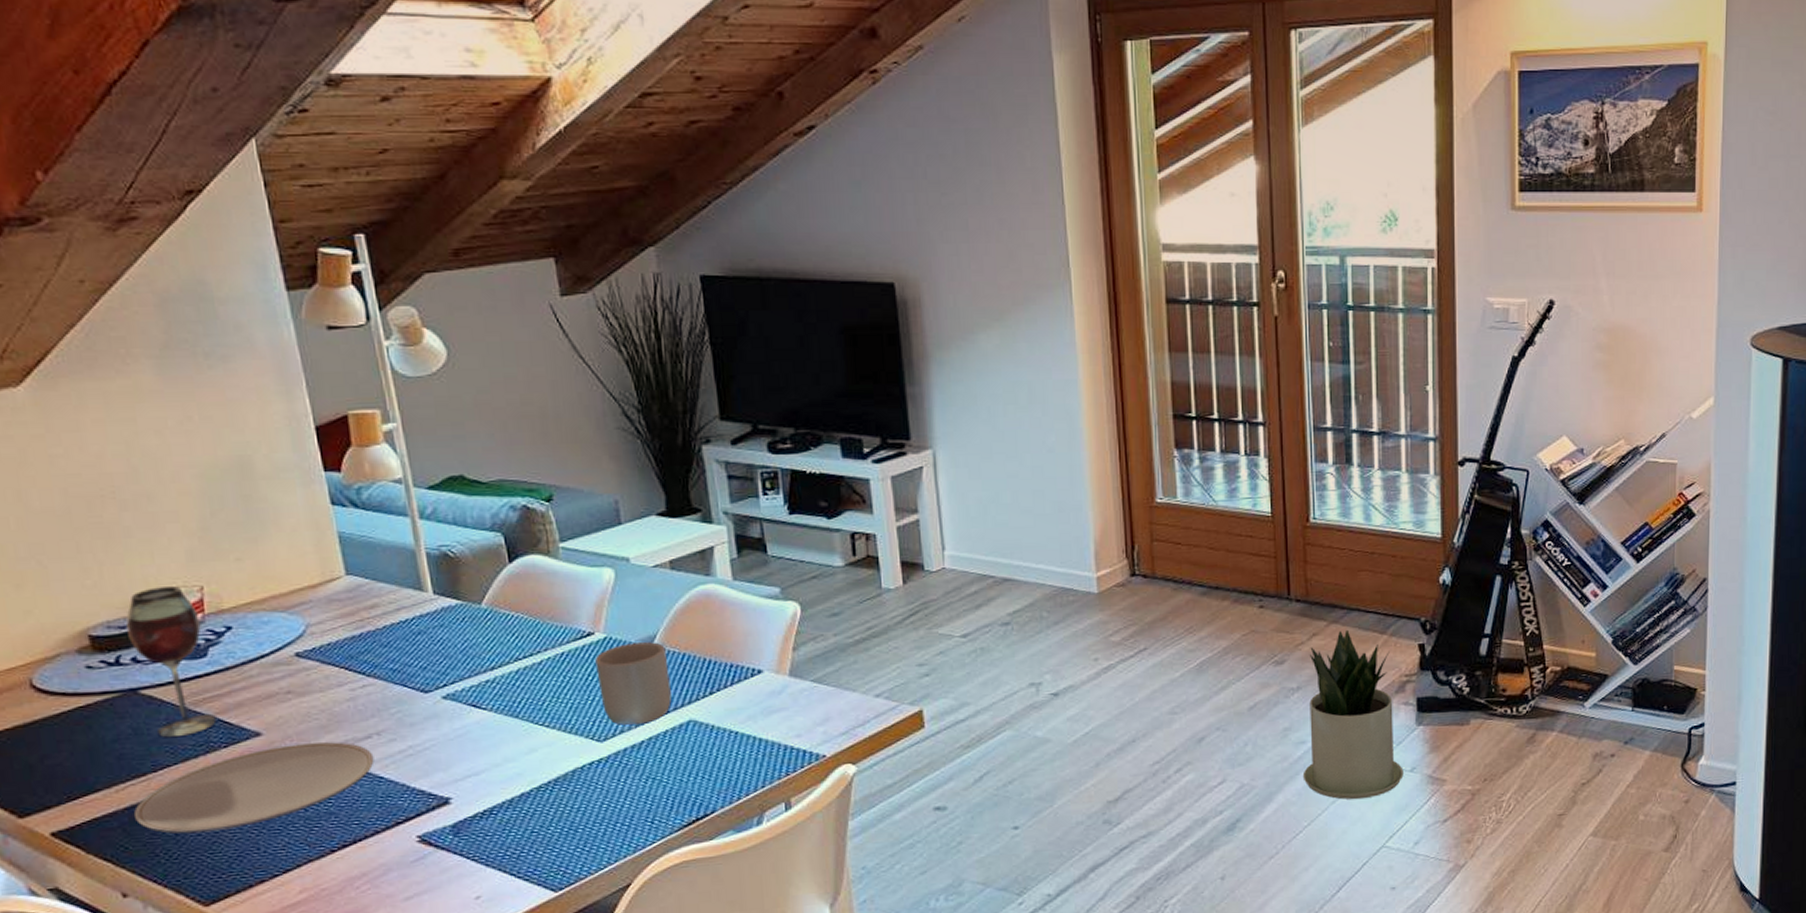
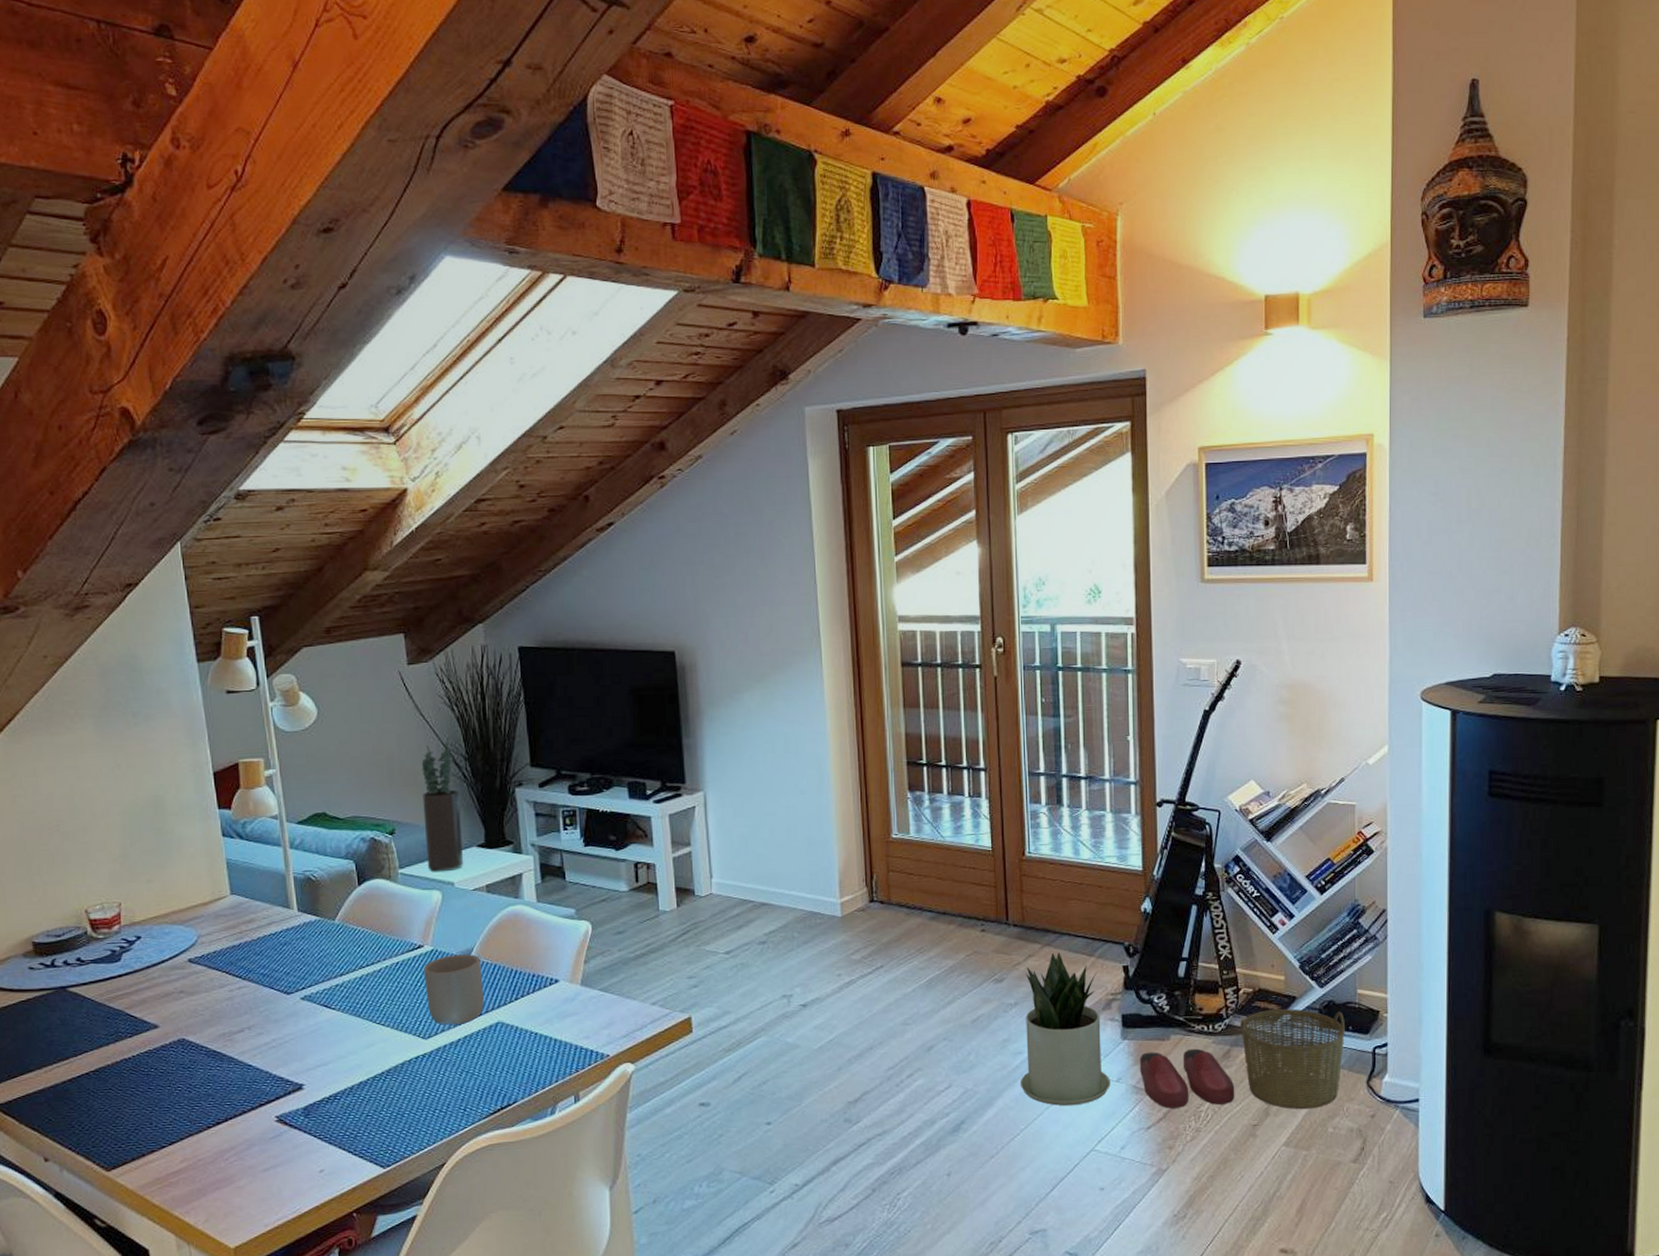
wineglass: present [126,586,217,738] -> none [61,903,125,1028]
plate: present [133,742,374,834] -> none [57,1034,245,1109]
vase: none [582,384,641,546] -> present [421,737,464,872]
slippers: none [1436,733,1540,799] -> present [1140,1048,1235,1108]
basket: none [1545,688,1661,796] -> present [1239,1009,1346,1109]

